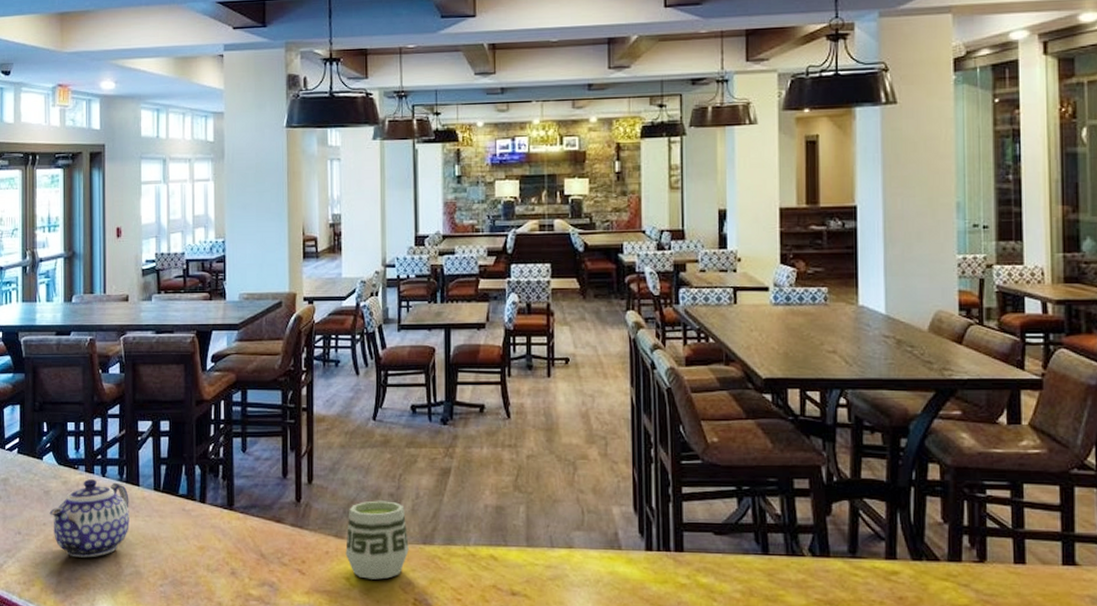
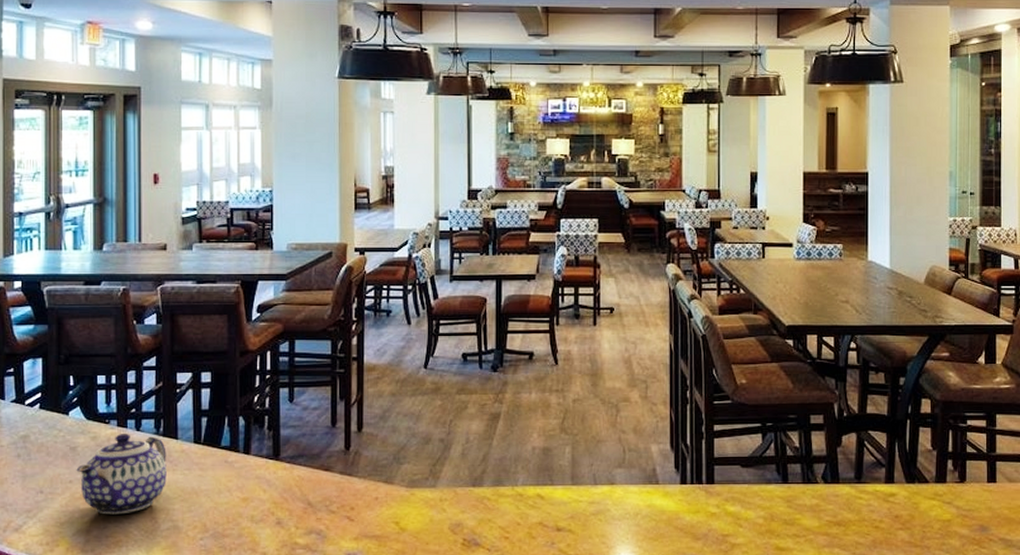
cup: present [345,500,409,580] -> none [395,446,458,522]

